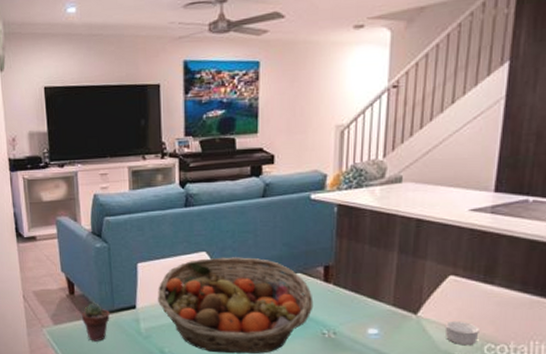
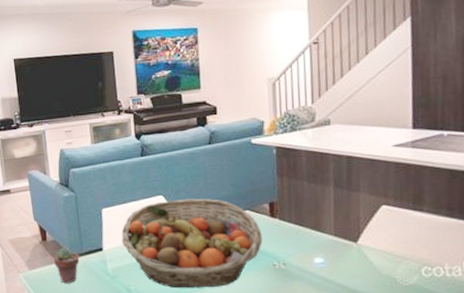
ramekin: present [444,321,479,346] -> none [383,246,415,270]

